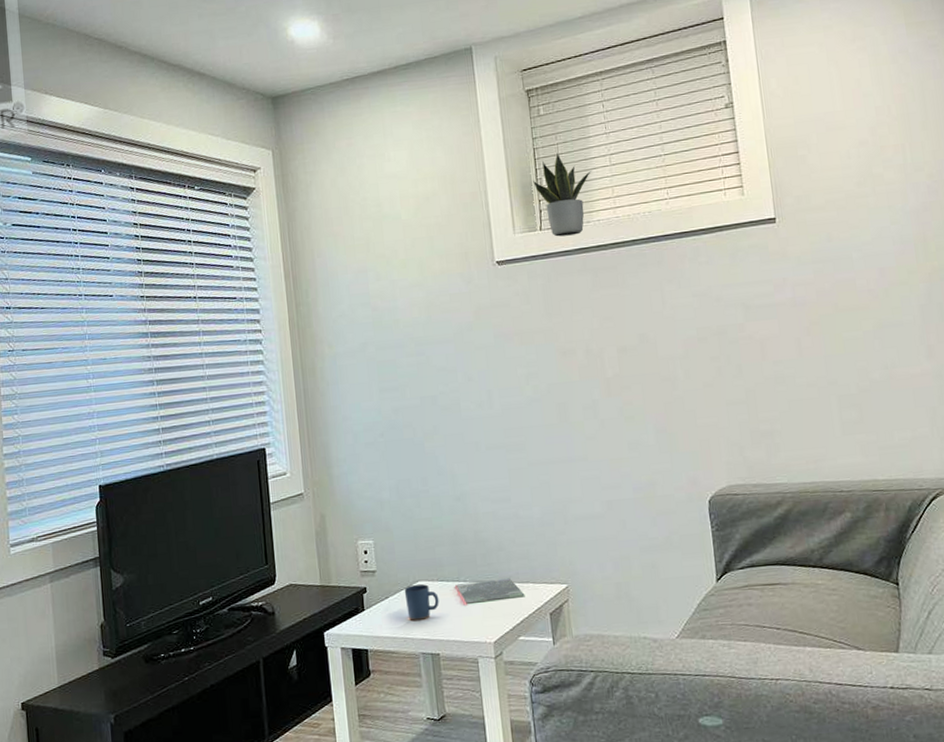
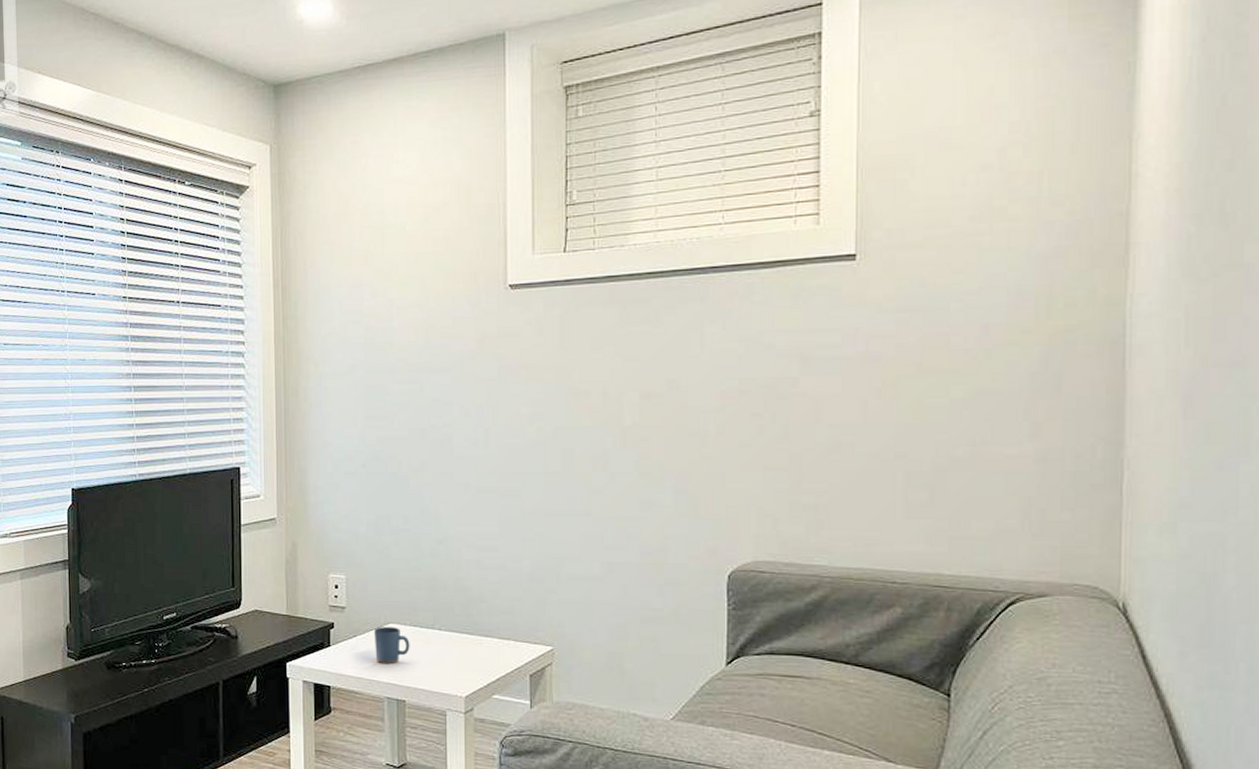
magazine: present [455,578,525,605] -> none [429,631,504,655]
potted plant: present [533,151,591,237] -> none [562,161,632,261]

